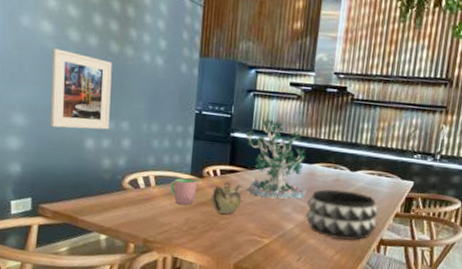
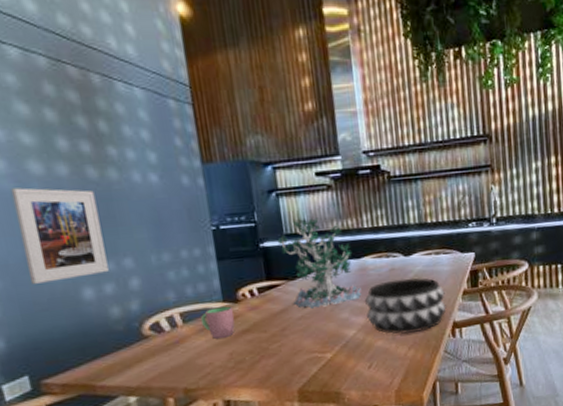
teapot: present [210,181,242,214] -> none [253,299,290,338]

